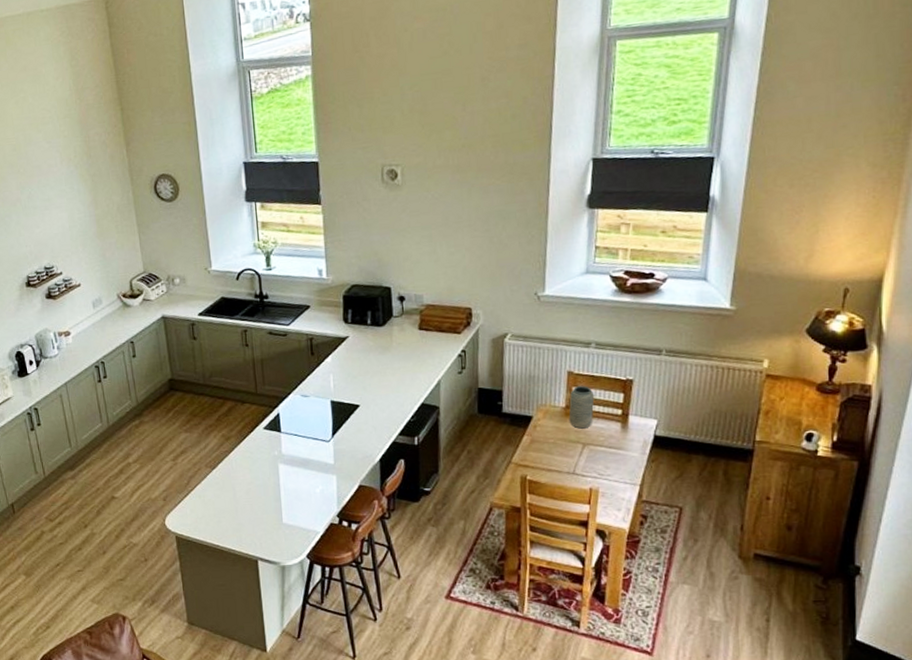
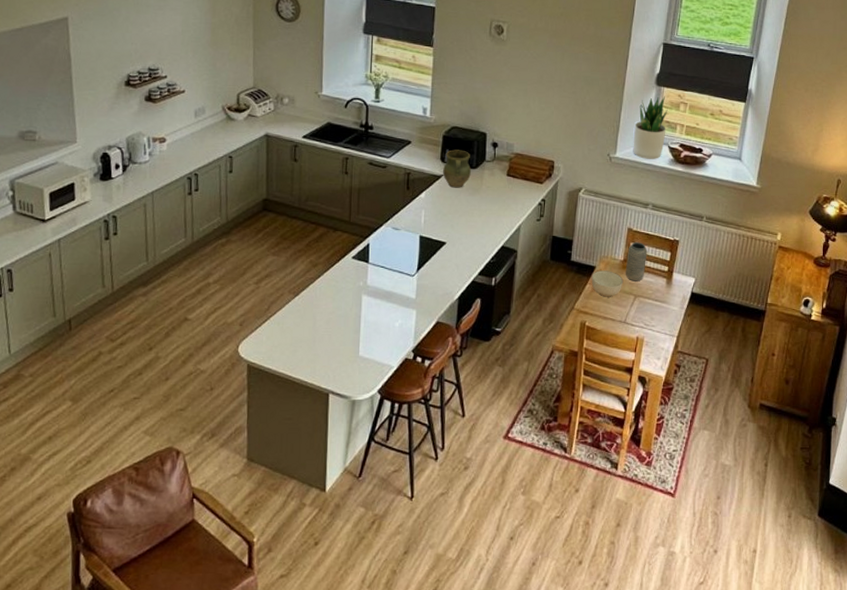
ceramic jug: none [347,308,378,349] -> present [443,149,471,188]
bowl: none [528,419,568,448] -> present [591,270,624,297]
planter: none [564,219,606,294] -> present [633,96,668,159]

